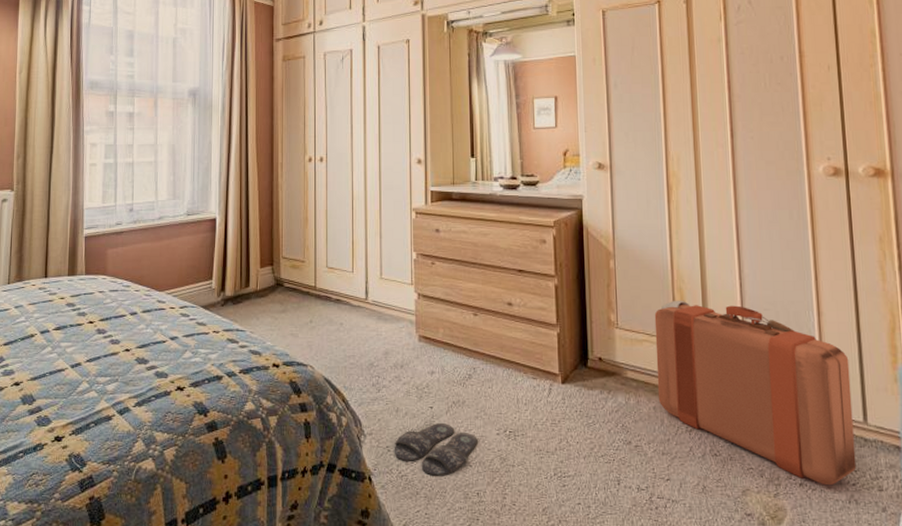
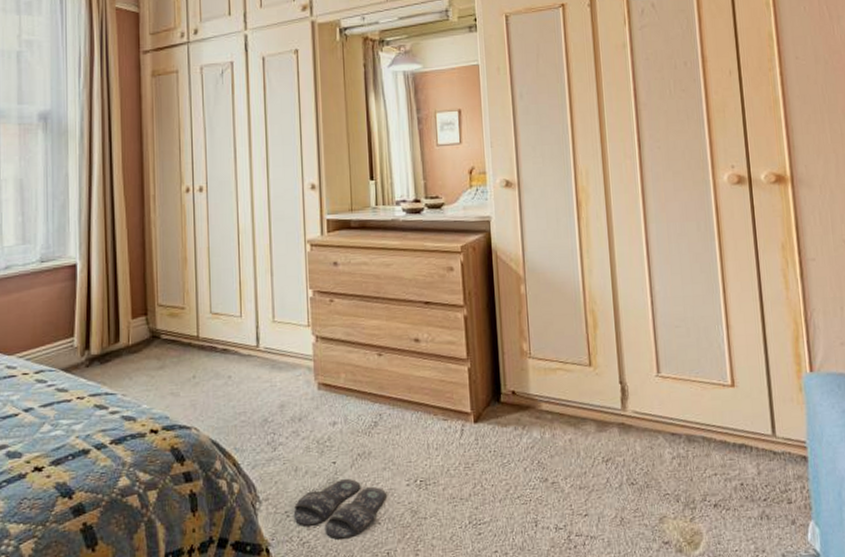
suitcase: present [654,300,857,485] -> none [567,322,767,503]

